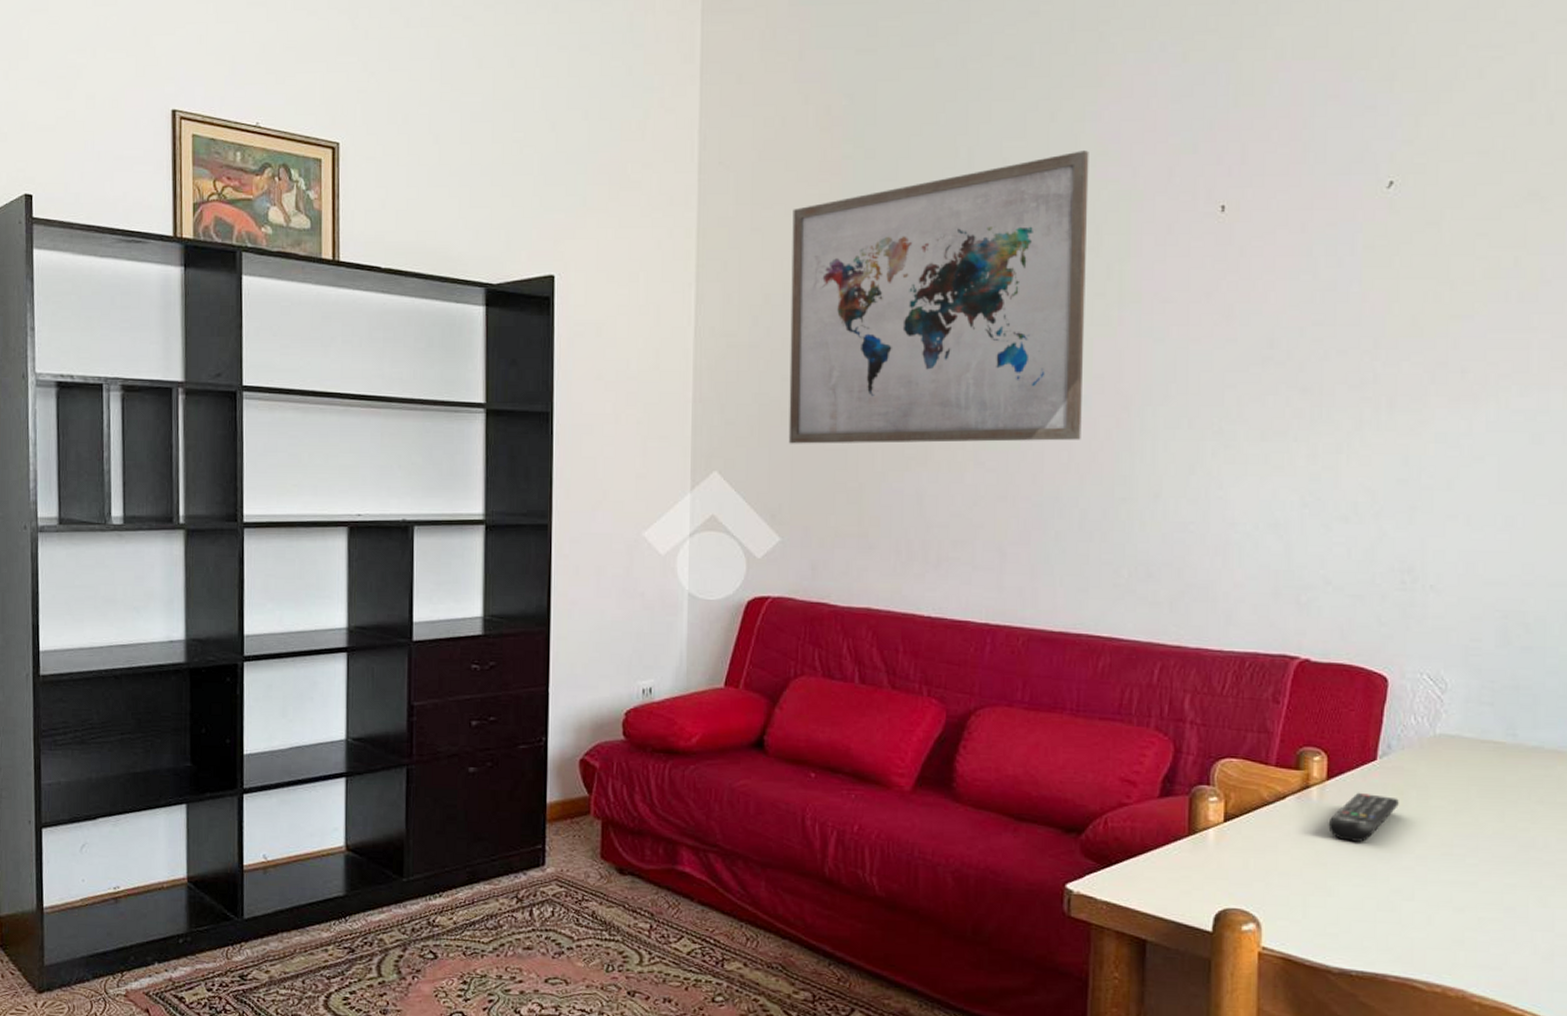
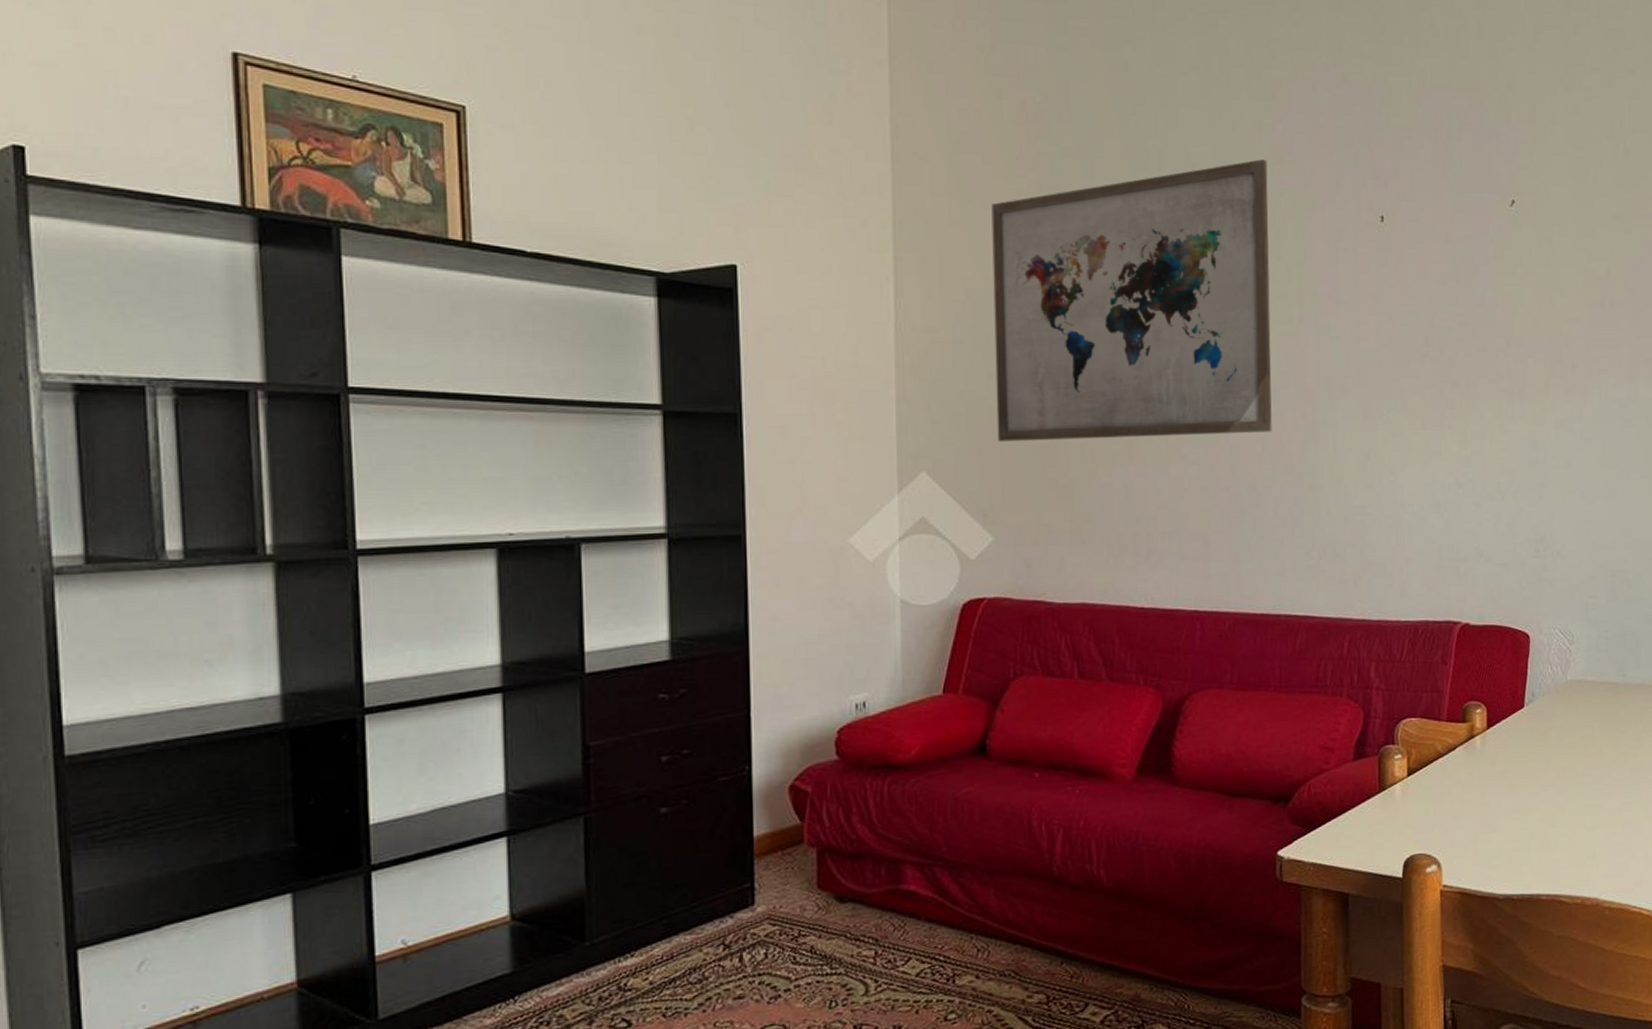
remote control: present [1328,792,1399,843] -> none [1490,737,1543,782]

